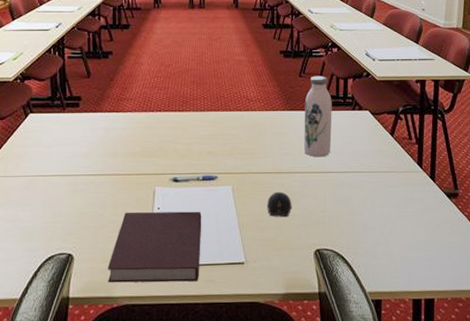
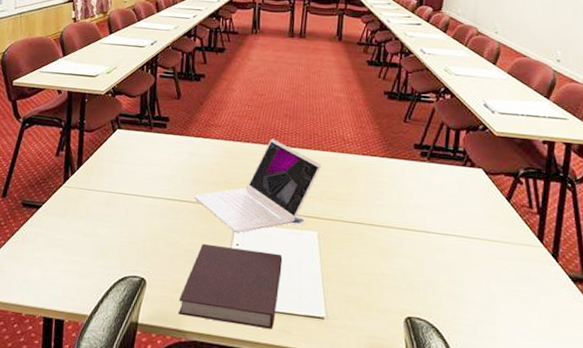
laptop: none [113,106,229,198] -> present [194,139,321,234]
computer mouse: present [266,191,292,218] -> none [354,245,384,276]
water bottle: present [304,76,332,158] -> none [403,122,440,215]

